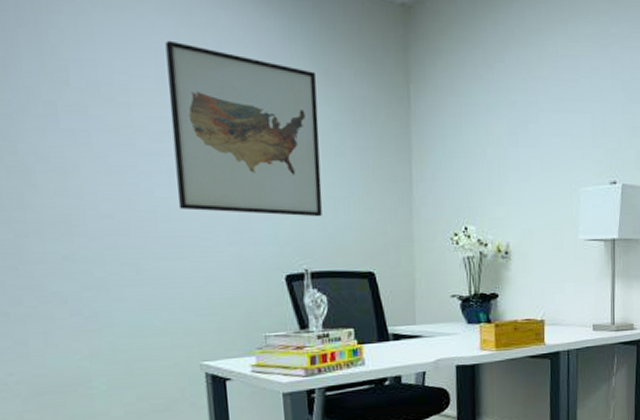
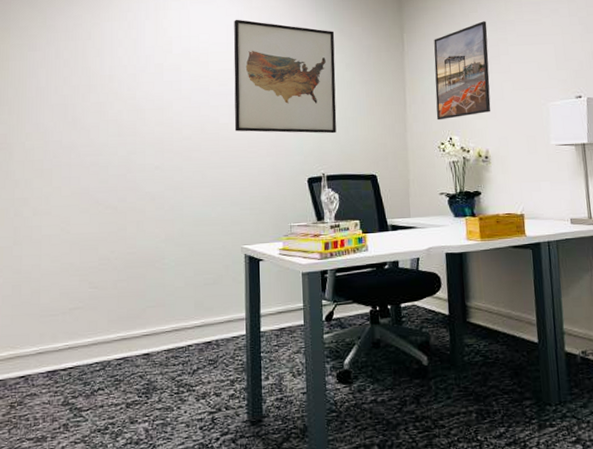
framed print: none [448,76,515,205] -> present [434,21,491,121]

